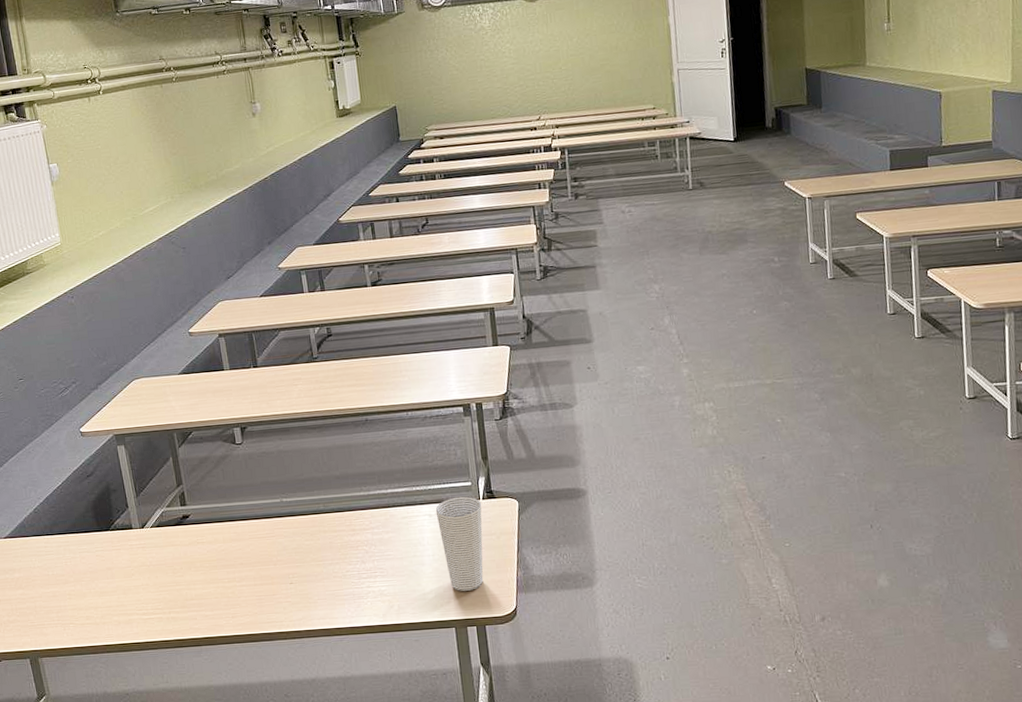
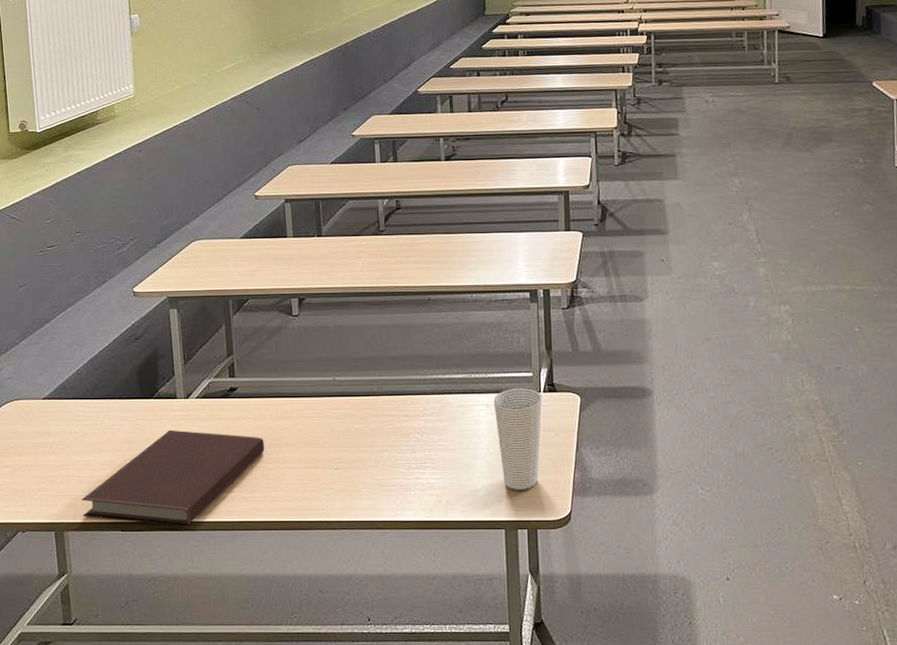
notebook: none [52,558,221,646] -> present [81,429,264,527]

